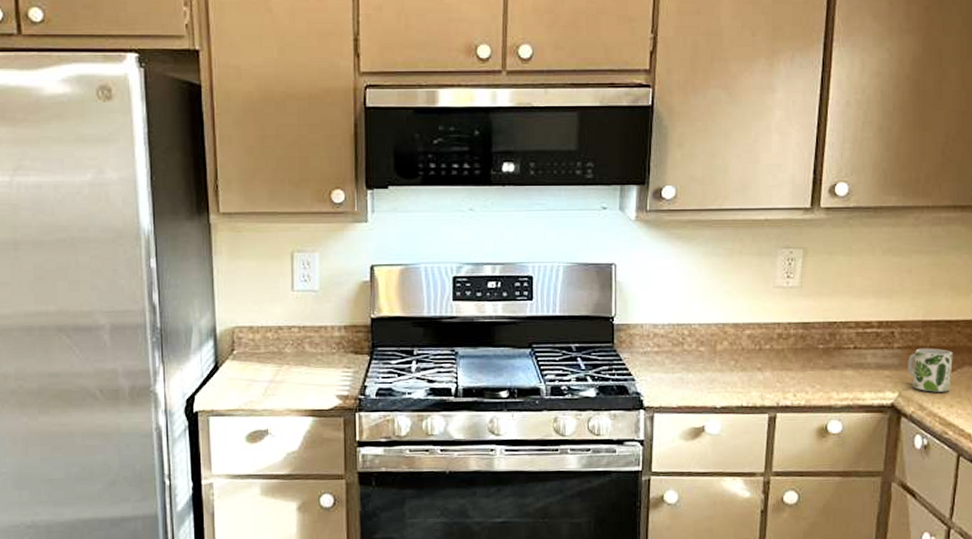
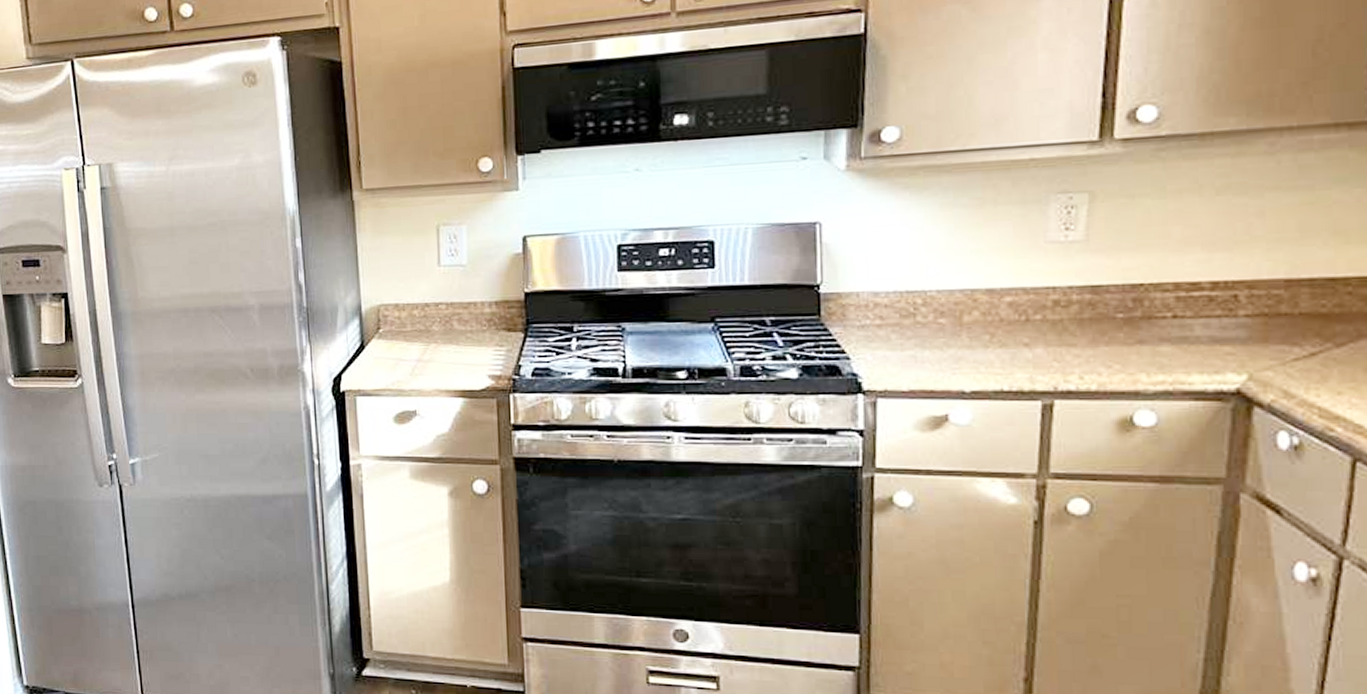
mug: present [908,348,953,392] -> none [1262,315,1340,375]

